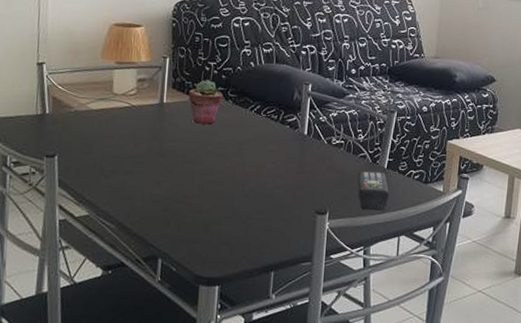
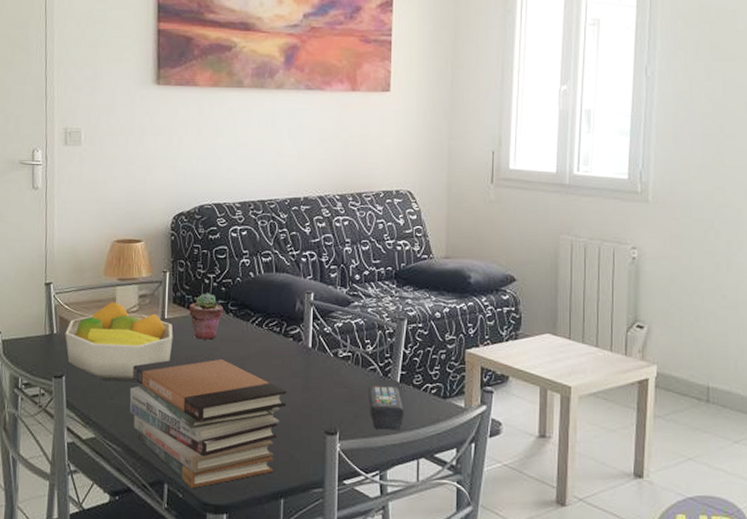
fruit bowl: none [58,84,172,162] -> present [65,301,173,381]
book stack: none [125,138,282,263] -> present [129,354,287,489]

